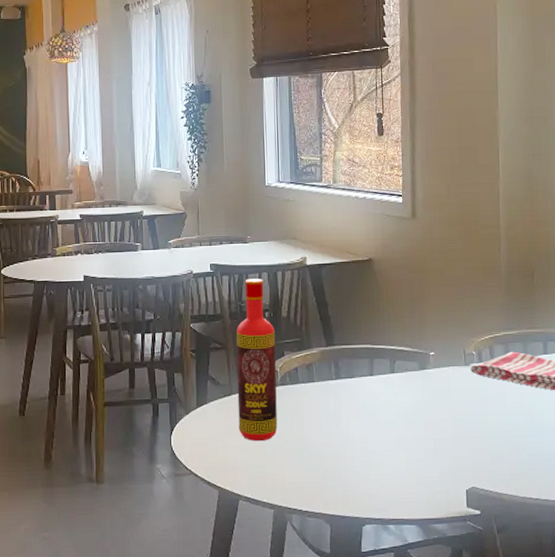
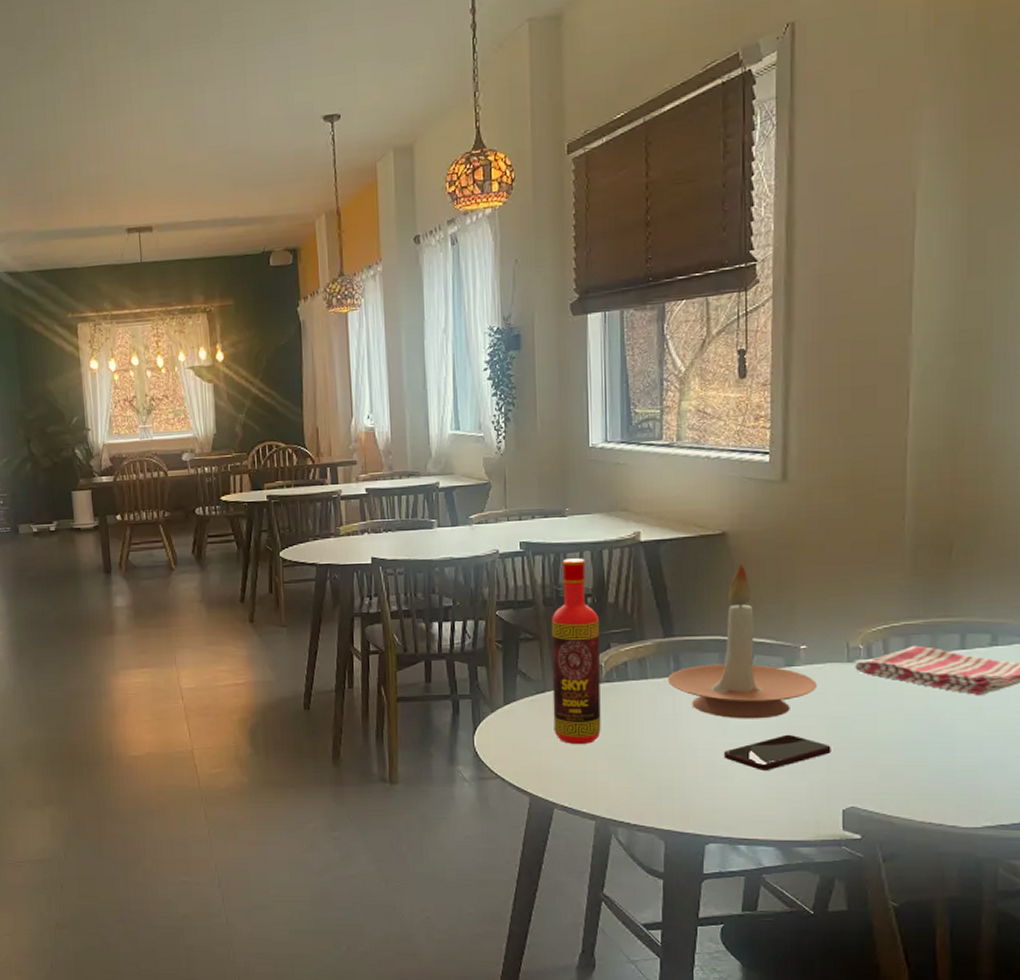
candle holder: none [330,285,443,415] -> present [668,564,817,719]
smartphone: none [374,427,456,459] -> present [723,734,831,770]

